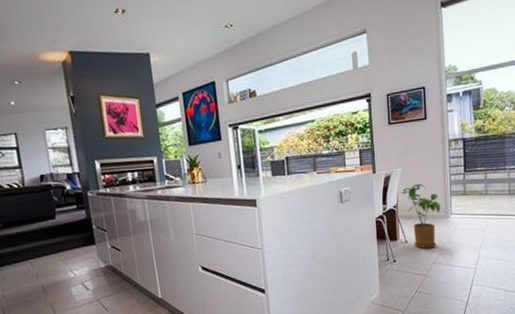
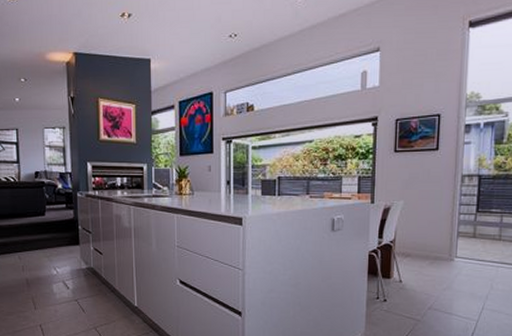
house plant: present [402,183,441,249] -> none [401,220,444,292]

